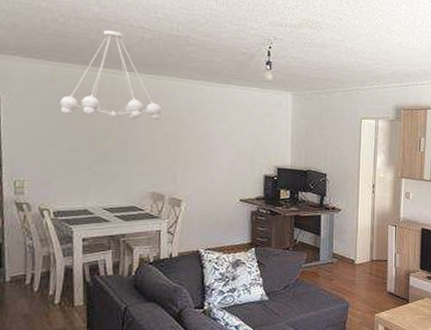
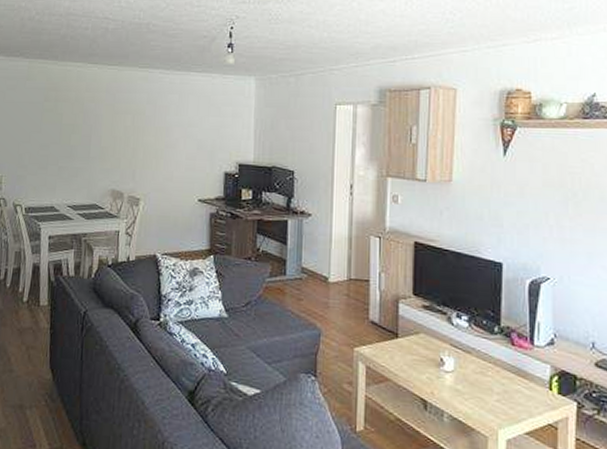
chandelier: present [58,30,163,120] -> none [32,24,124,114]

